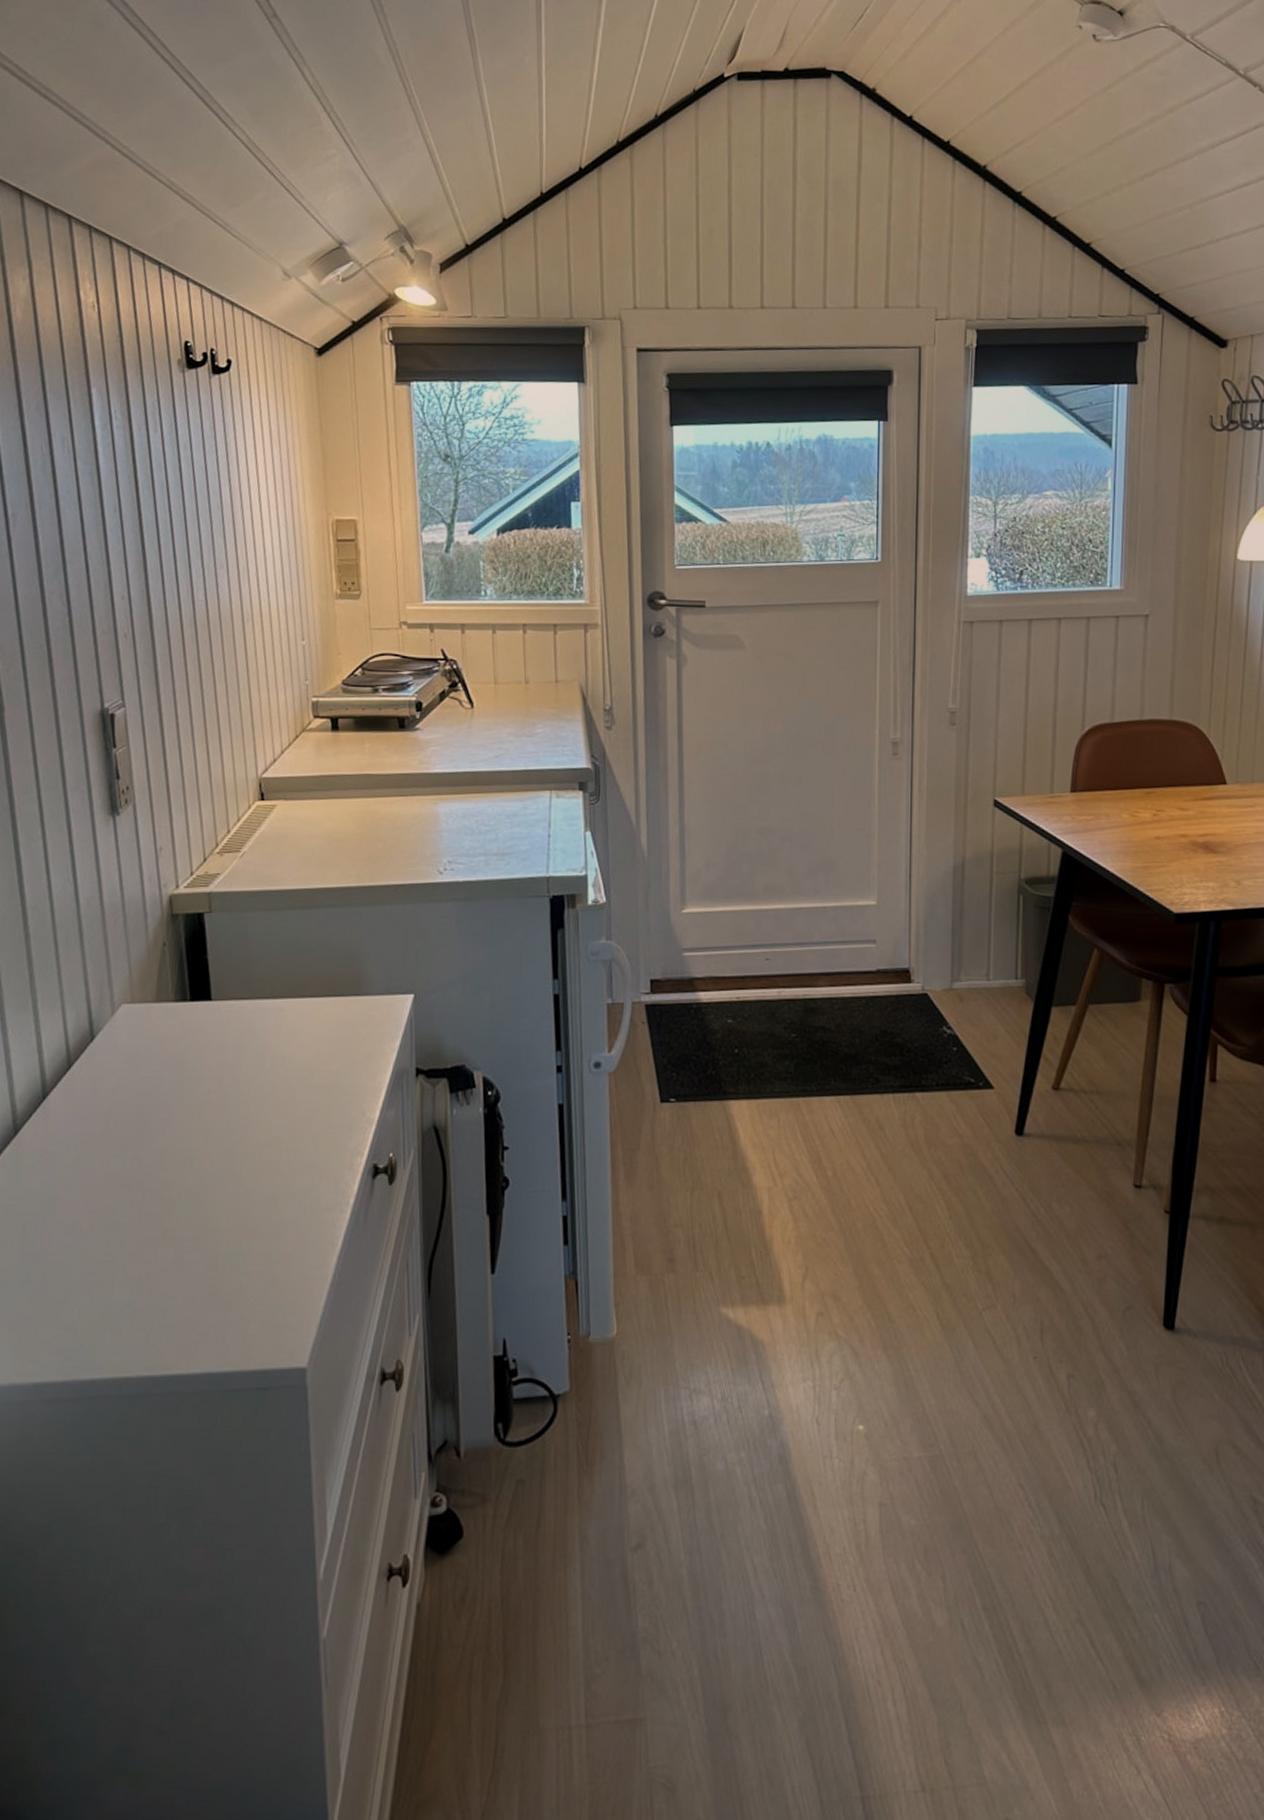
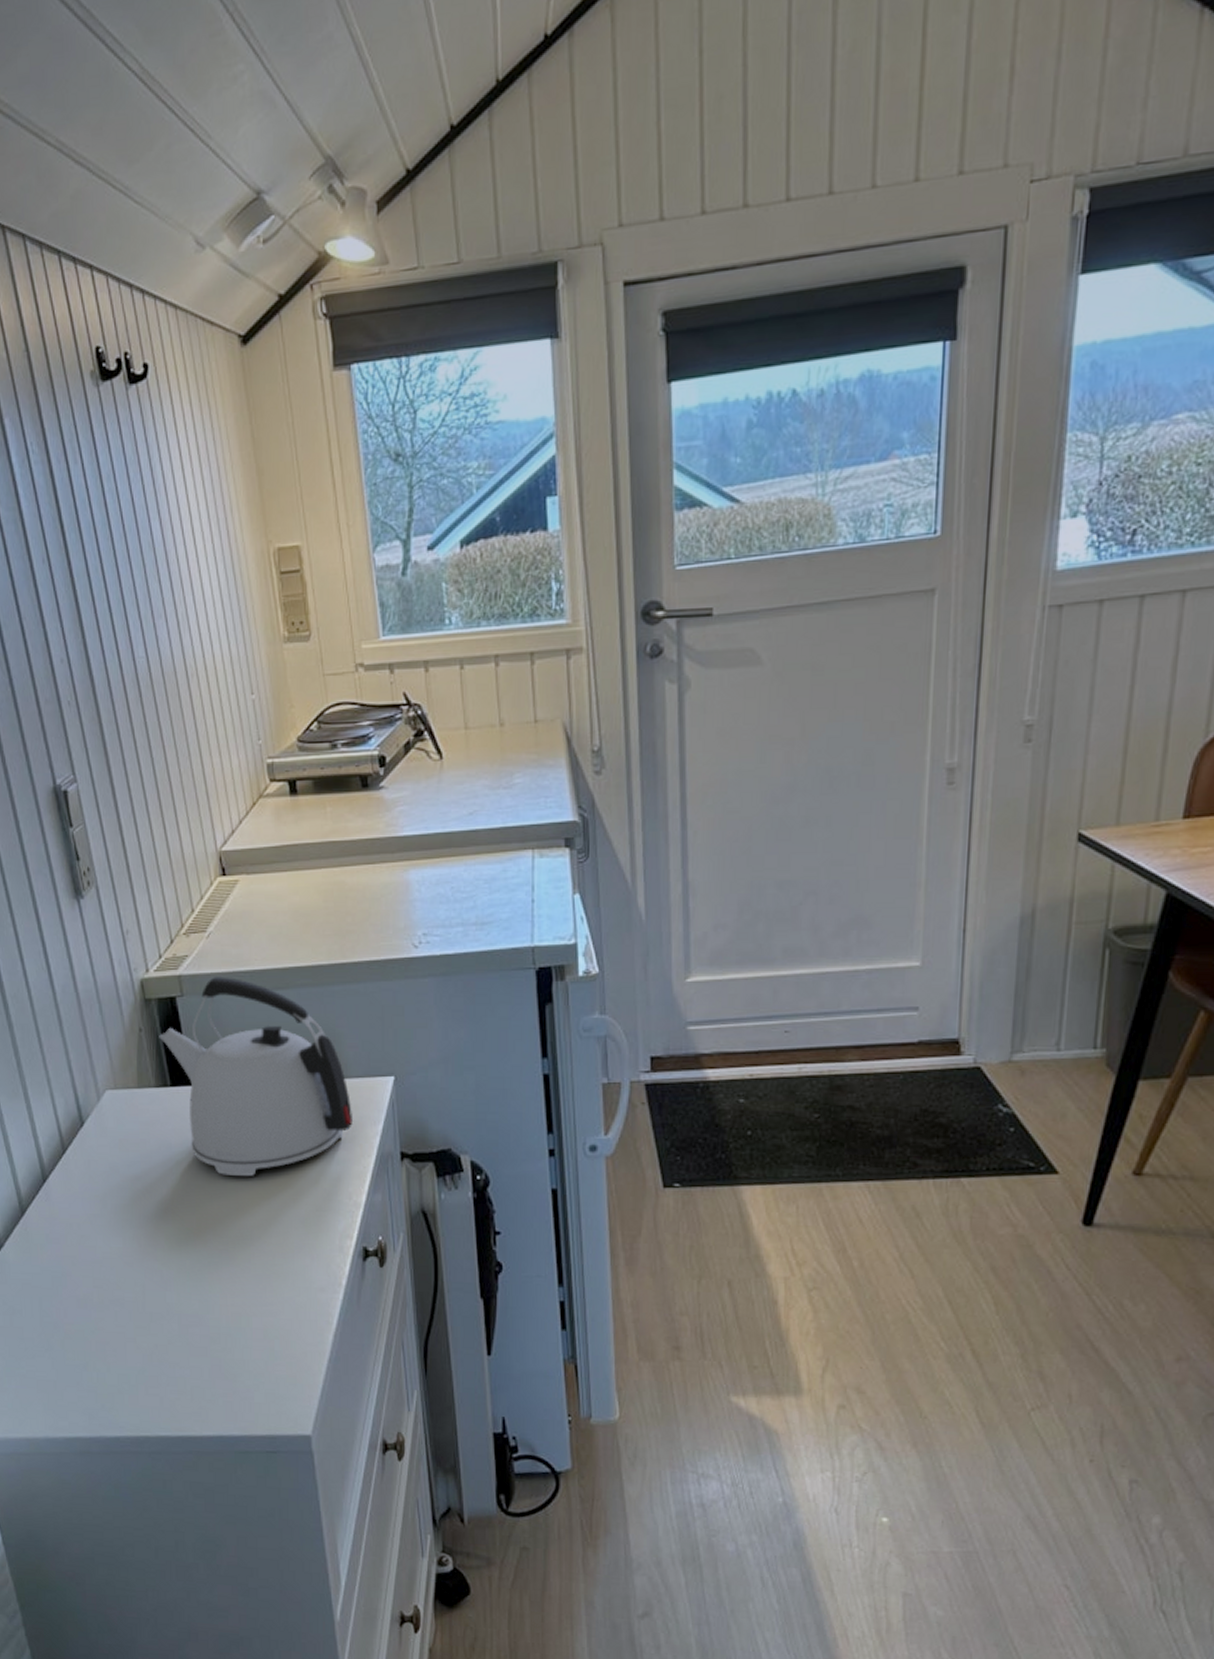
kettle: none [183,895,371,1092] -> present [159,977,352,1176]

